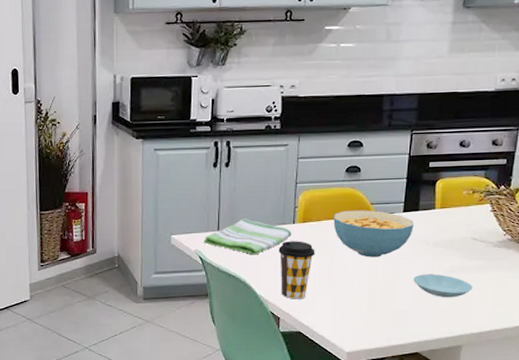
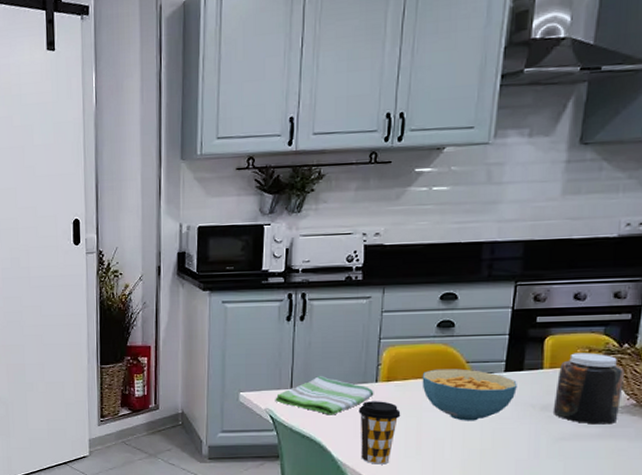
saucer: present [413,274,472,298] -> none [516,441,587,468]
jar: none [443,194,501,258] -> present [552,352,624,425]

